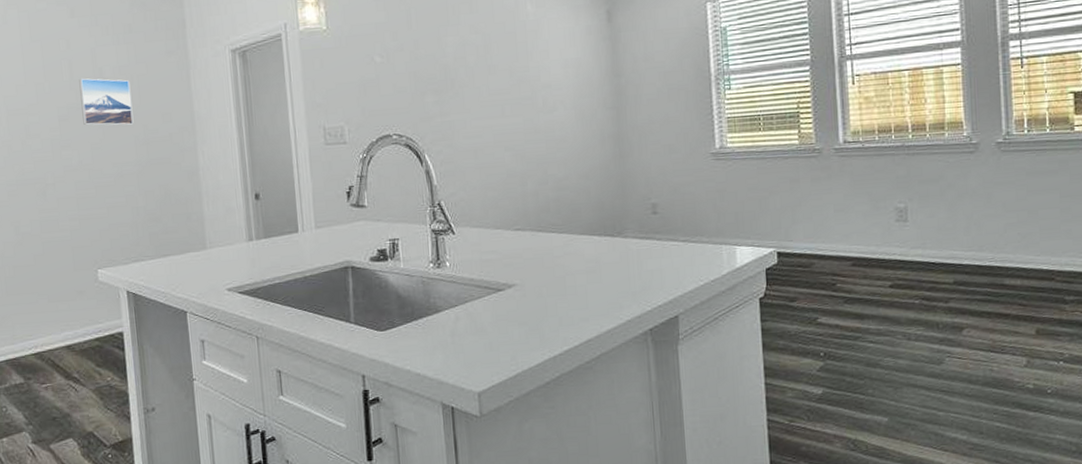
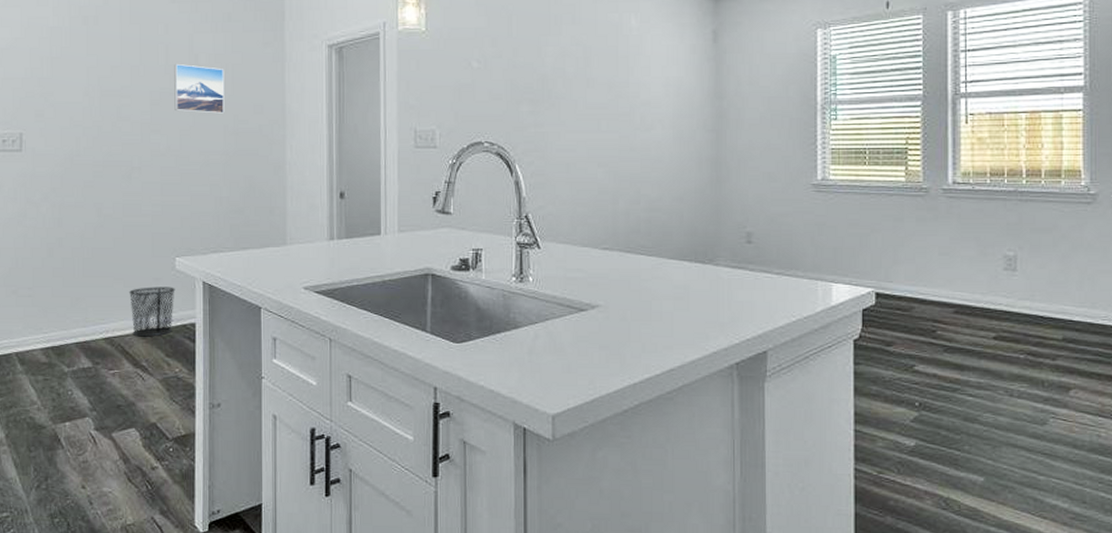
waste bin: none [53,298,101,350] -> present [128,287,175,337]

